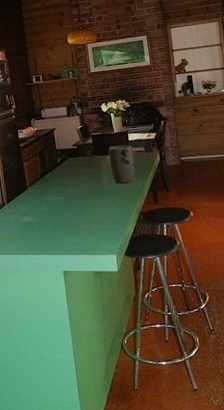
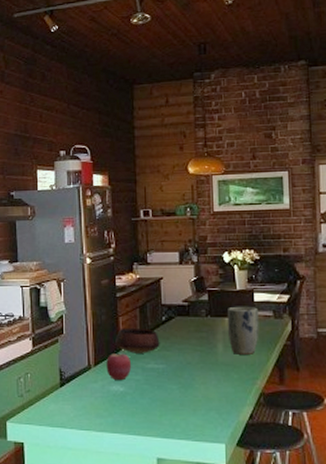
apple: none [16,191,37,213] -> present [106,353,132,381]
bowl: none [22,169,58,190] -> present [115,327,160,353]

